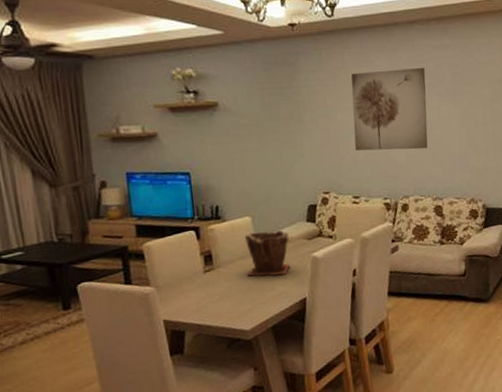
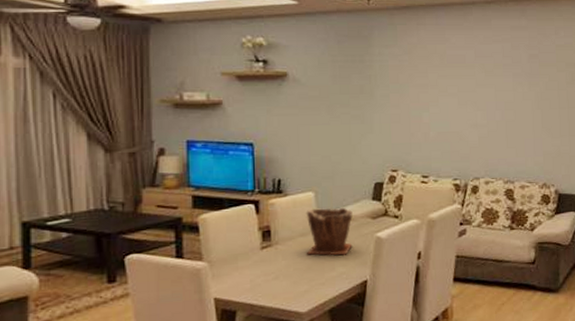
wall art: present [351,67,428,151] -> none [425,47,502,130]

